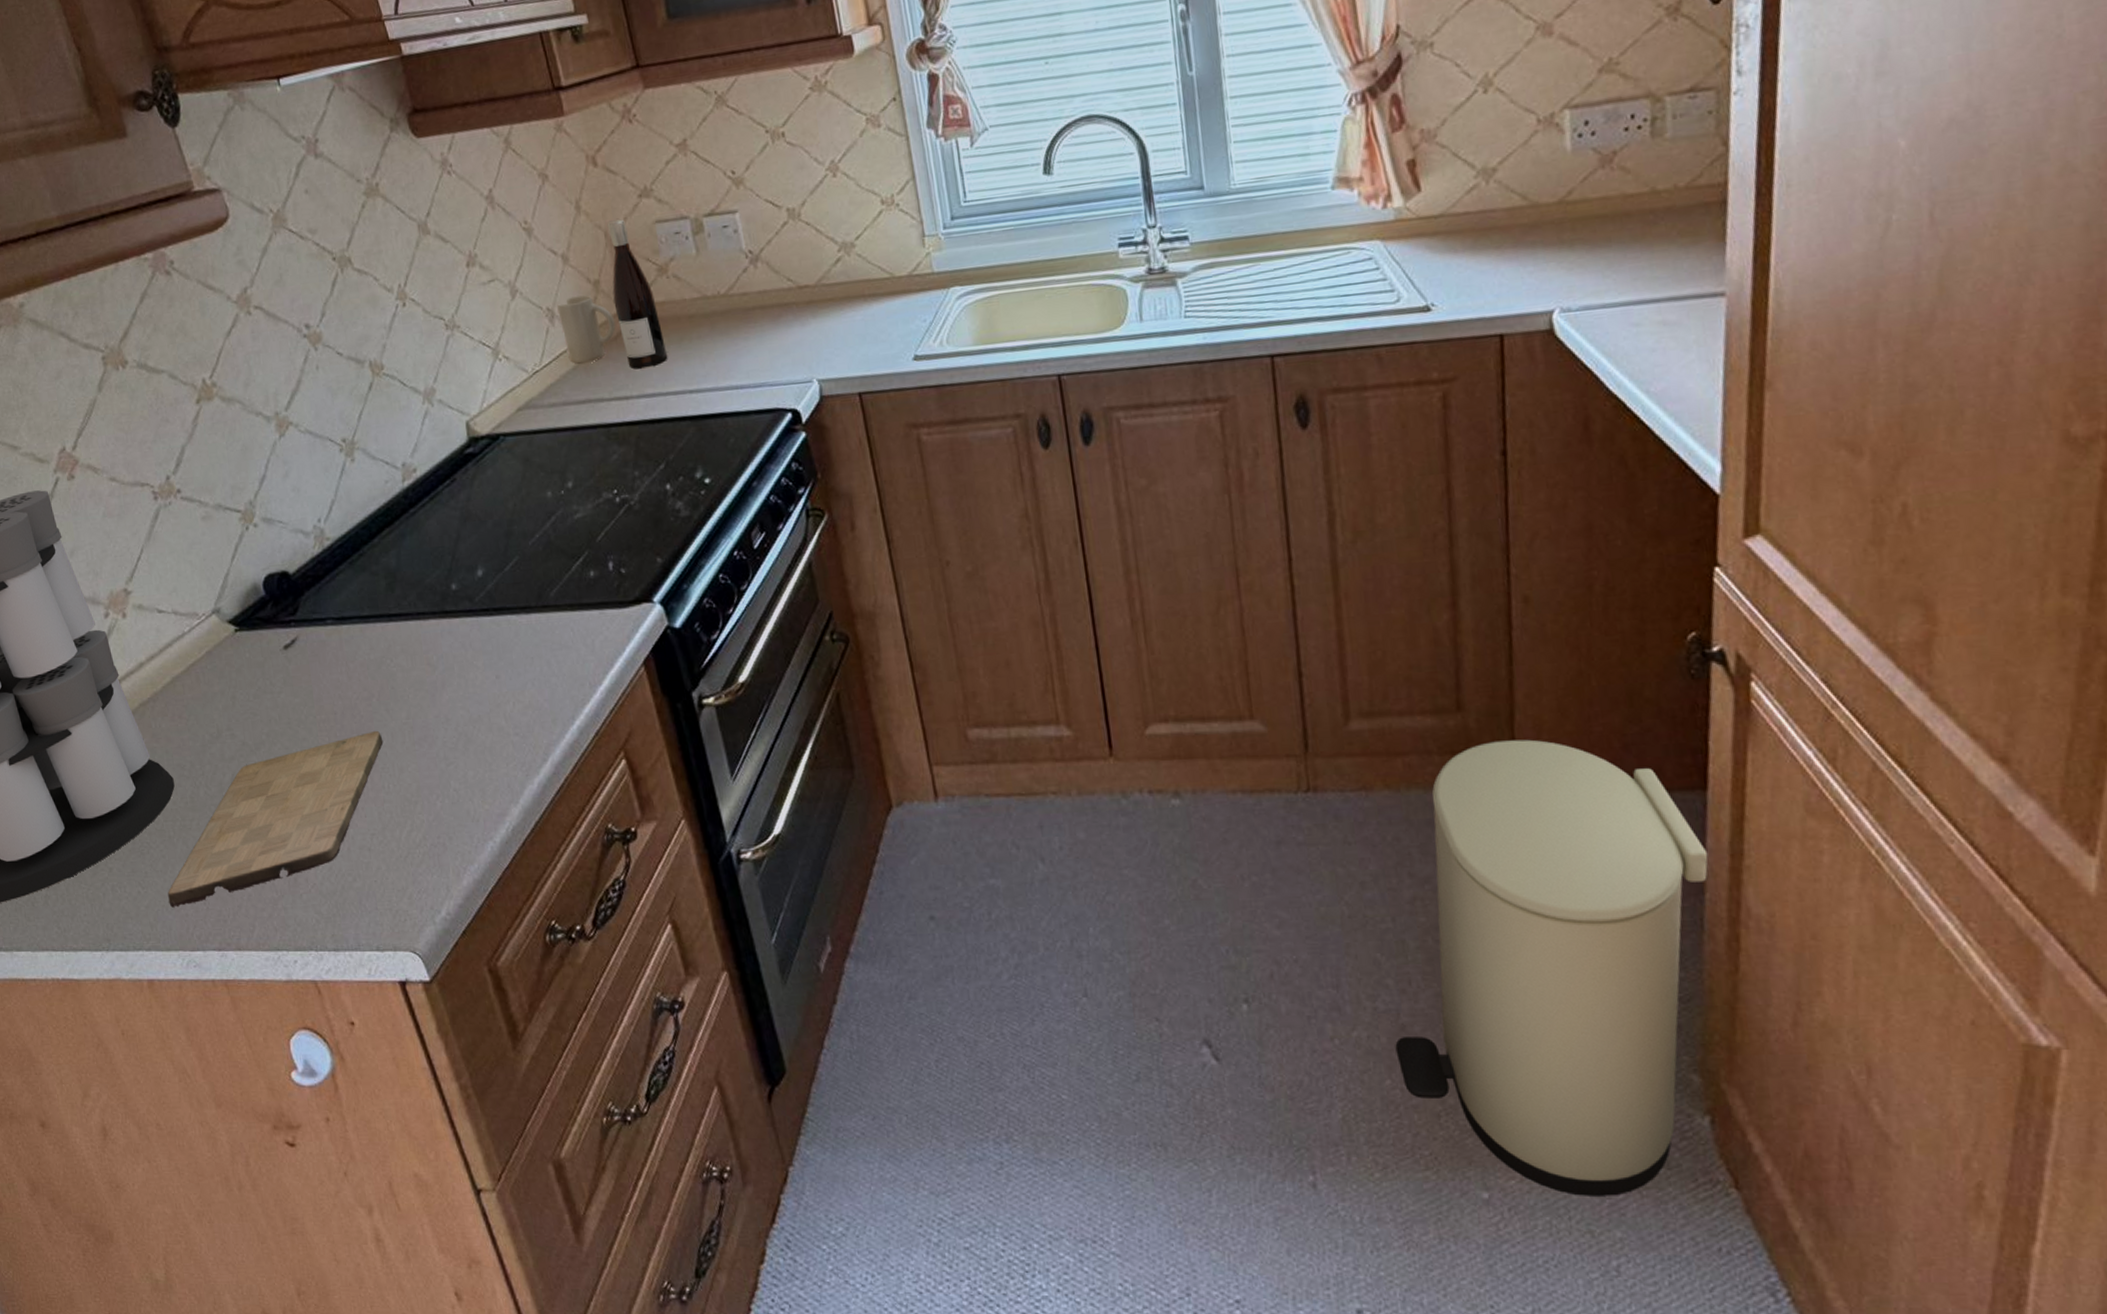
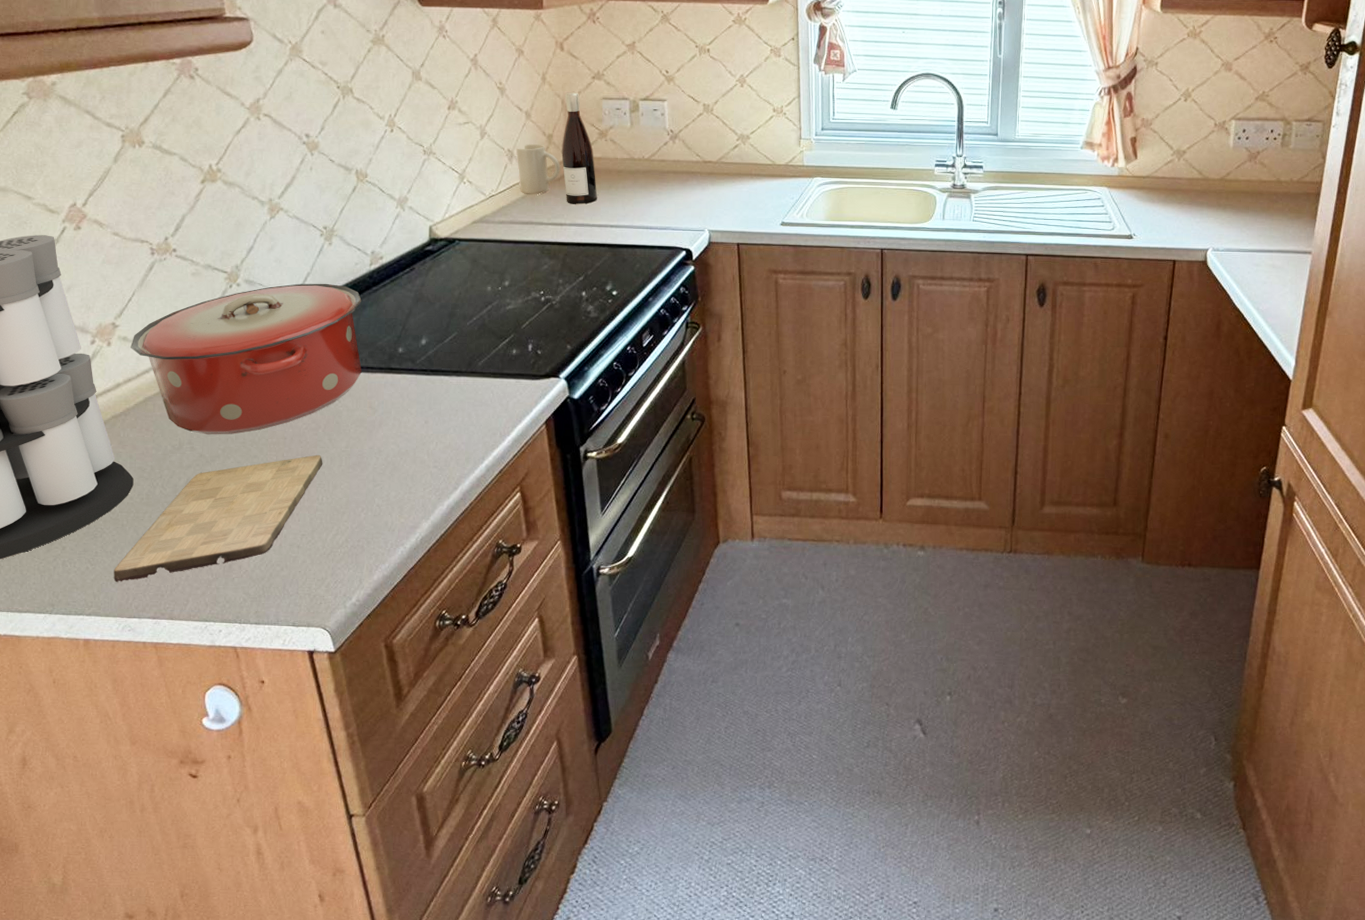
casserole: none [147,511,412,717] -> present [130,283,362,435]
pedal bin: present [1395,739,1708,1196] -> none [1044,528,1255,833]

